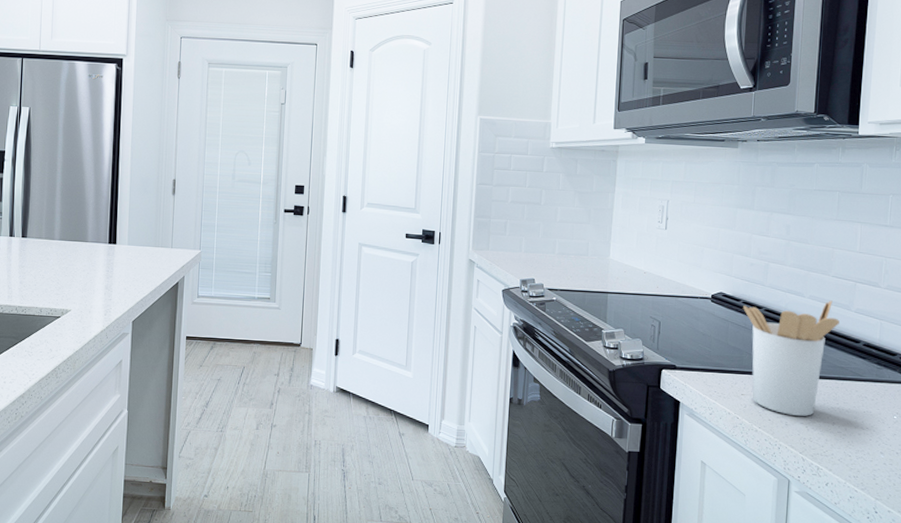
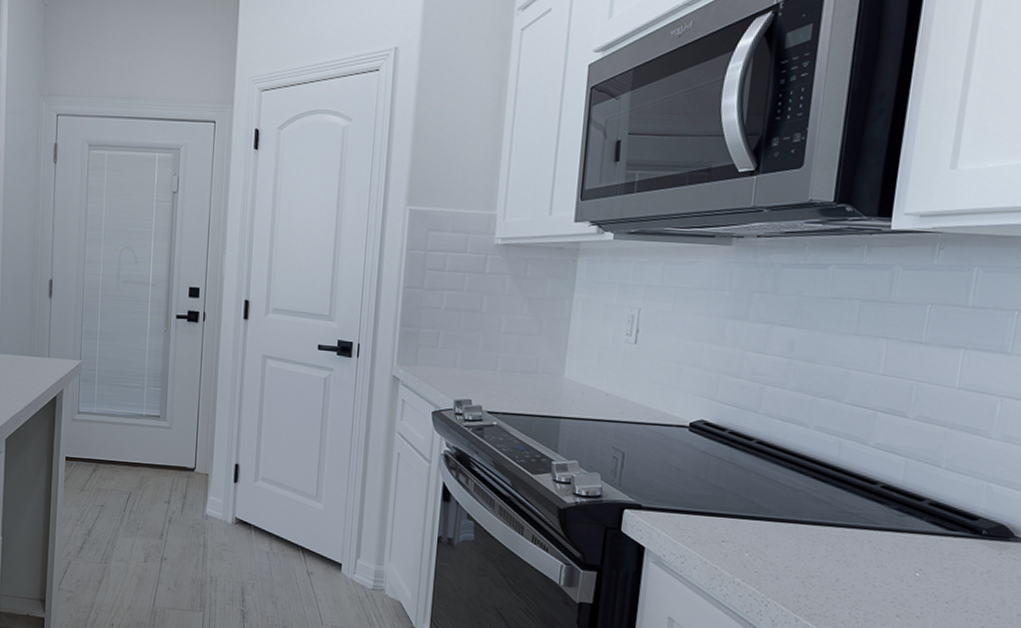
utensil holder: present [743,300,840,416] -> none [729,432,852,570]

